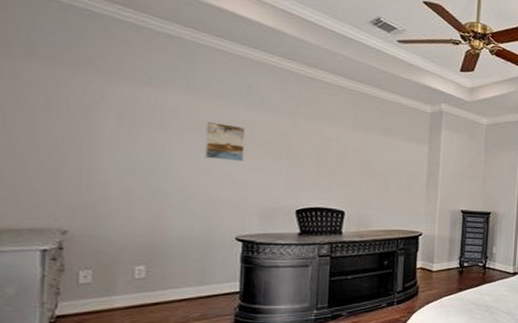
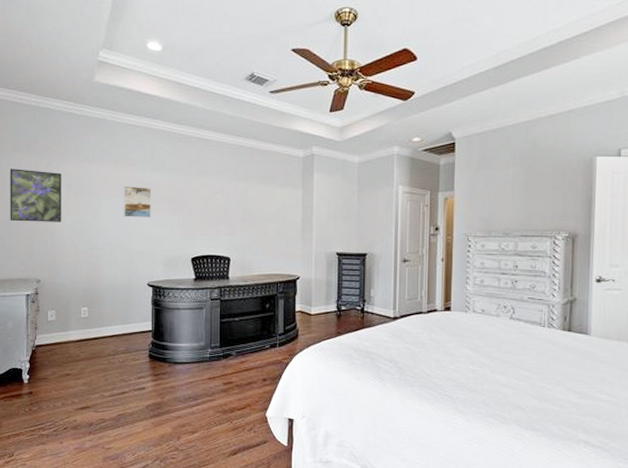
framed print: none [15,80,109,158] -> present [9,169,62,222]

